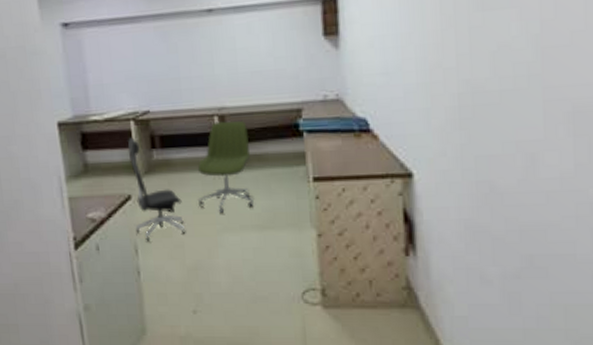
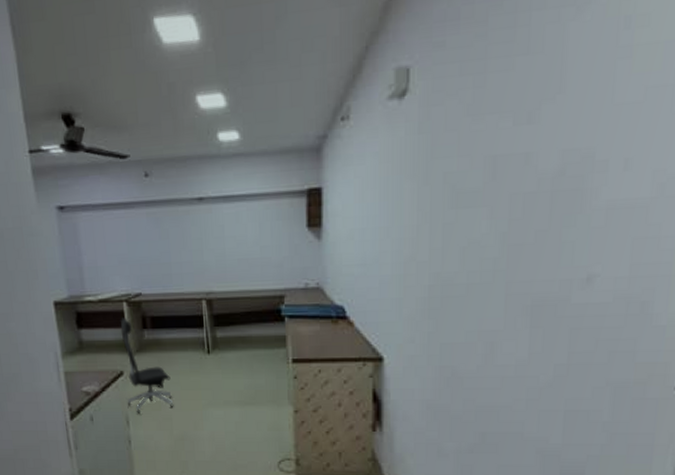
office chair: present [197,120,254,214] -> none [185,304,237,390]

